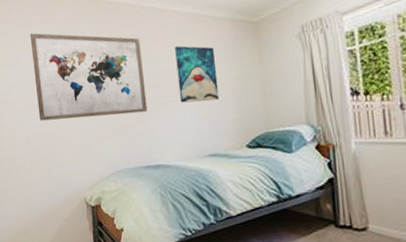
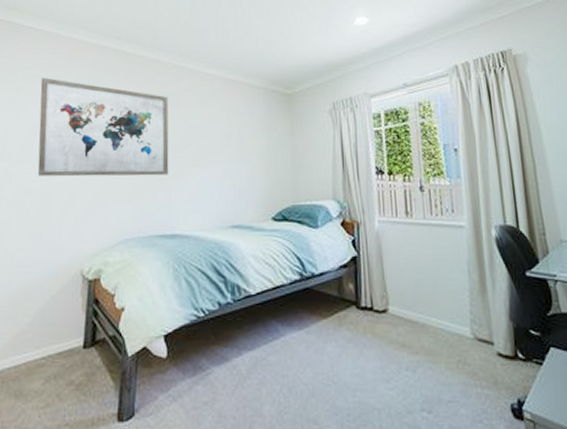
wall art: present [175,46,220,103] -> none [205,109,248,169]

